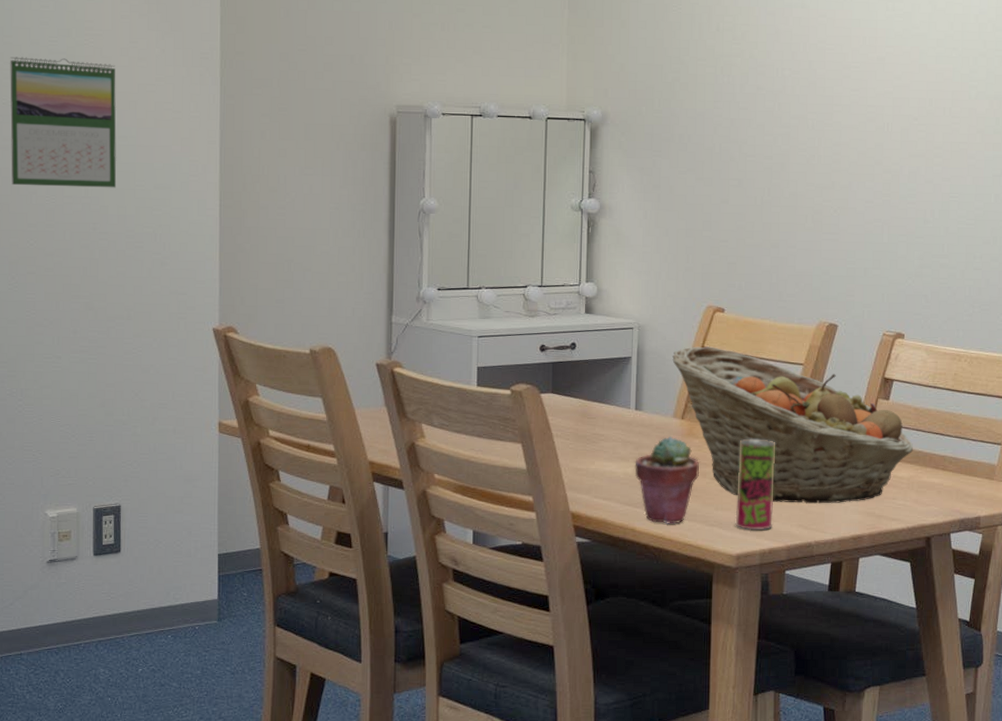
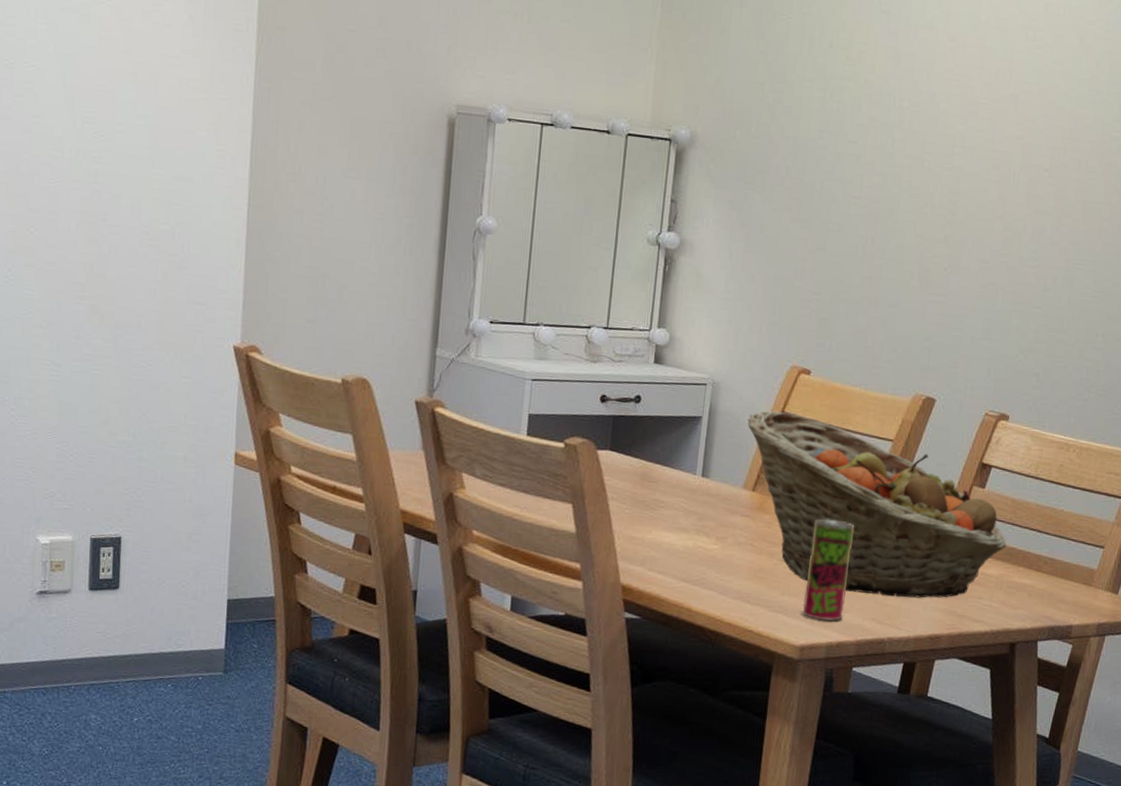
calendar: present [10,56,117,188] -> none [11,10,136,175]
potted succulent: present [635,436,699,524] -> none [696,509,768,607]

